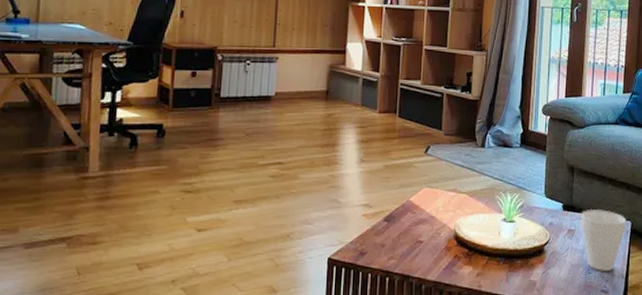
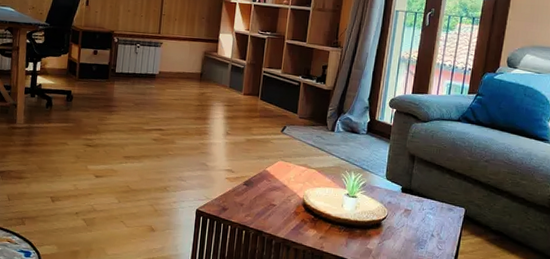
cup: present [580,208,627,271] -> none [416,193,461,249]

